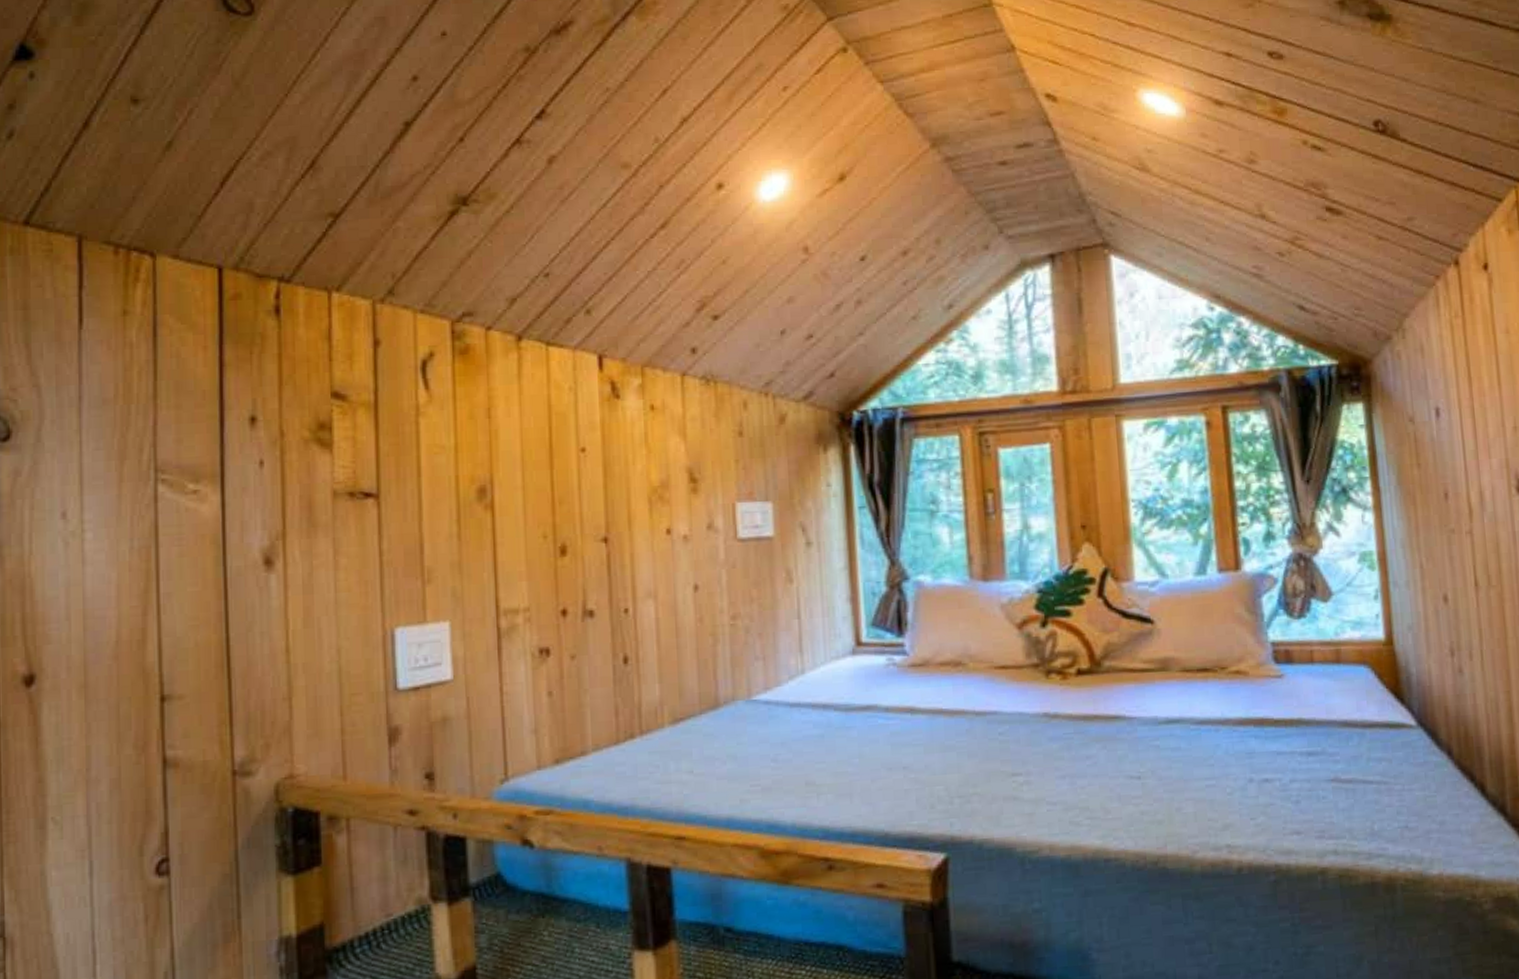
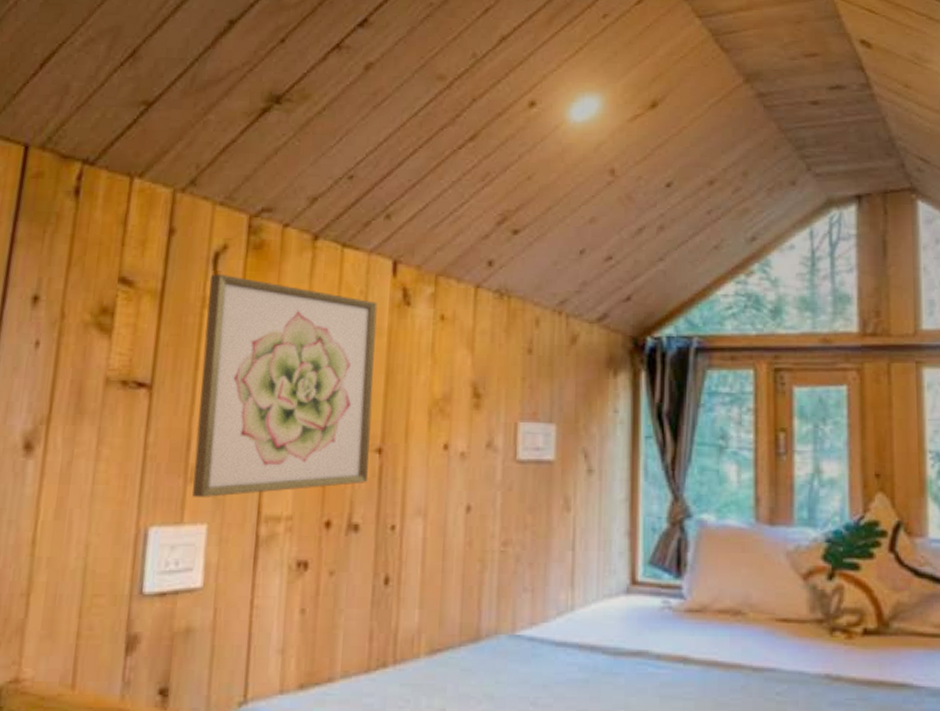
wall art: none [420,381,598,597] -> present [192,273,378,497]

